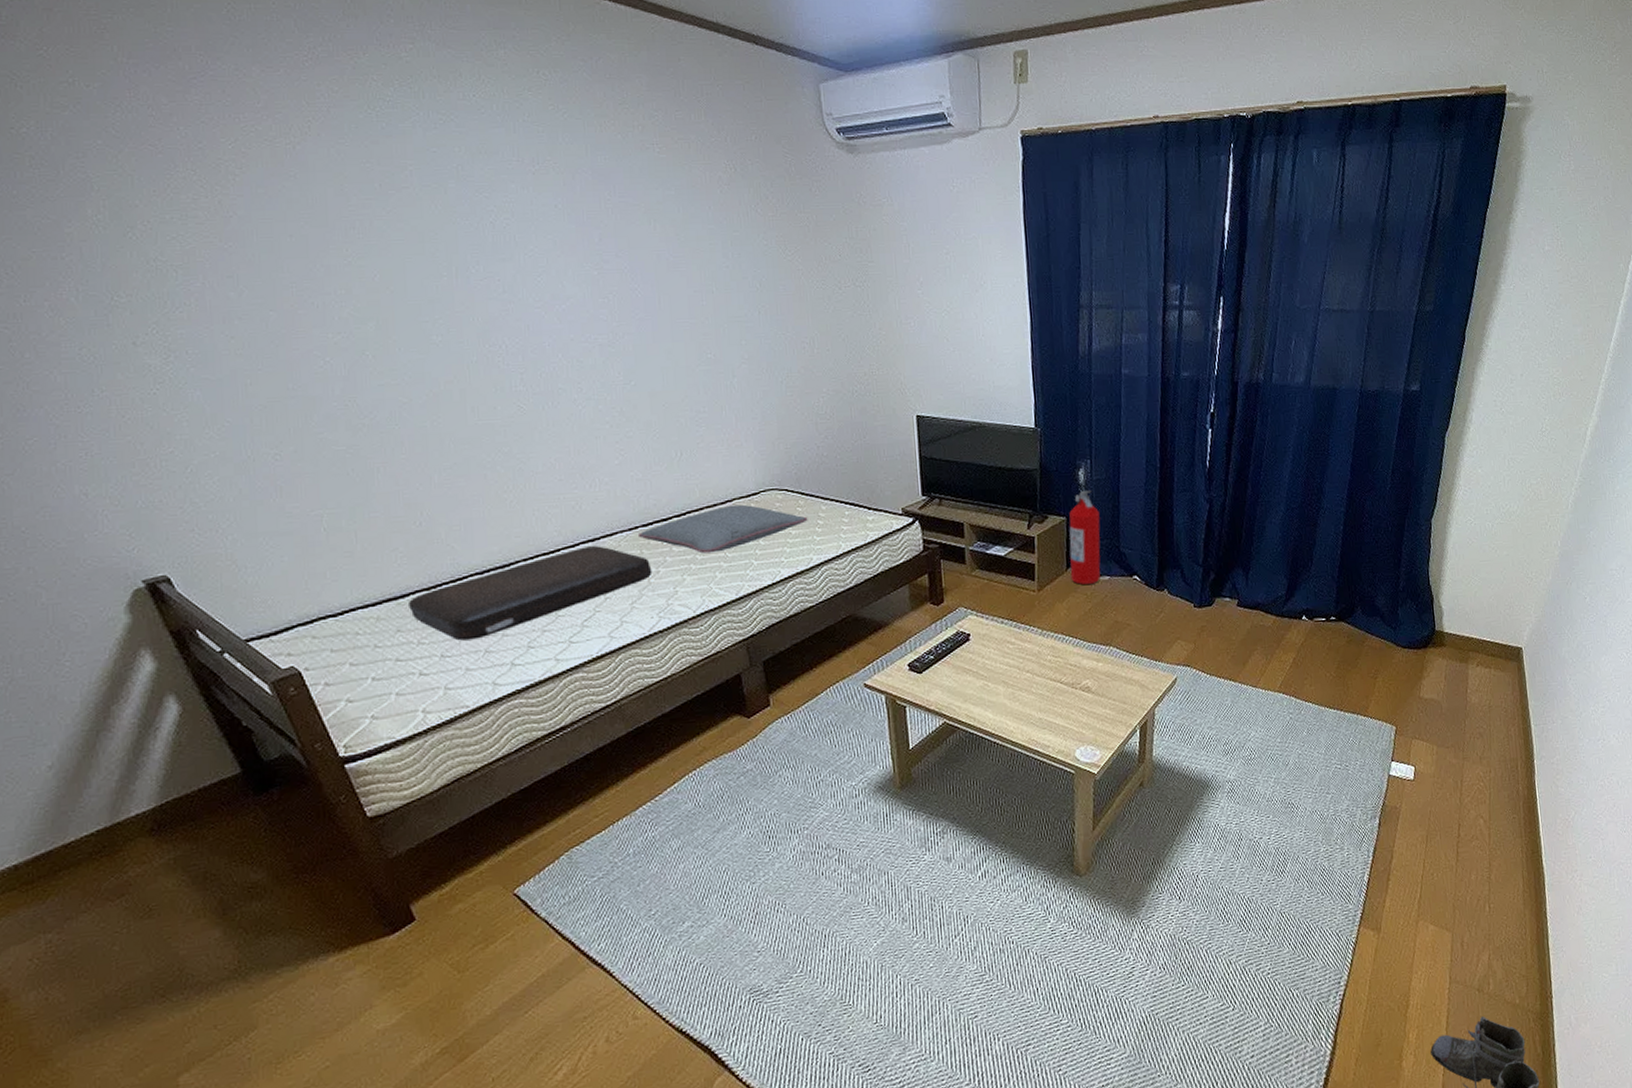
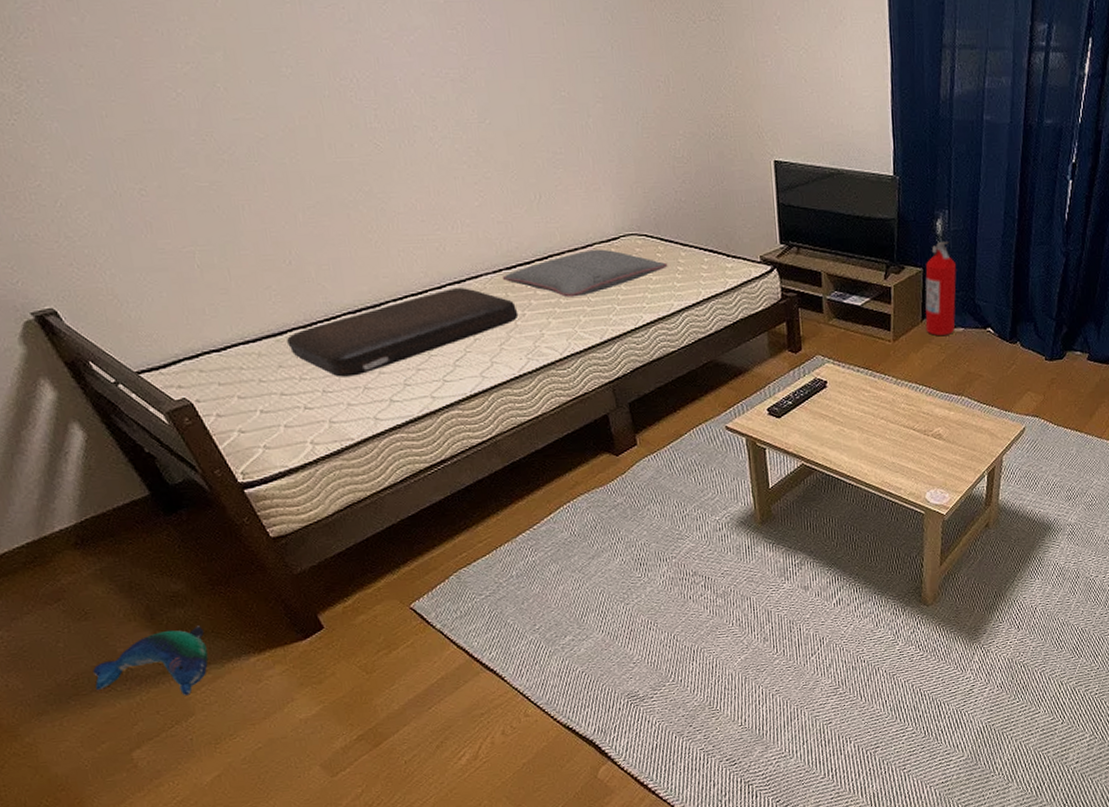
plush toy: none [148,921,281,1005] -> present [93,626,209,696]

